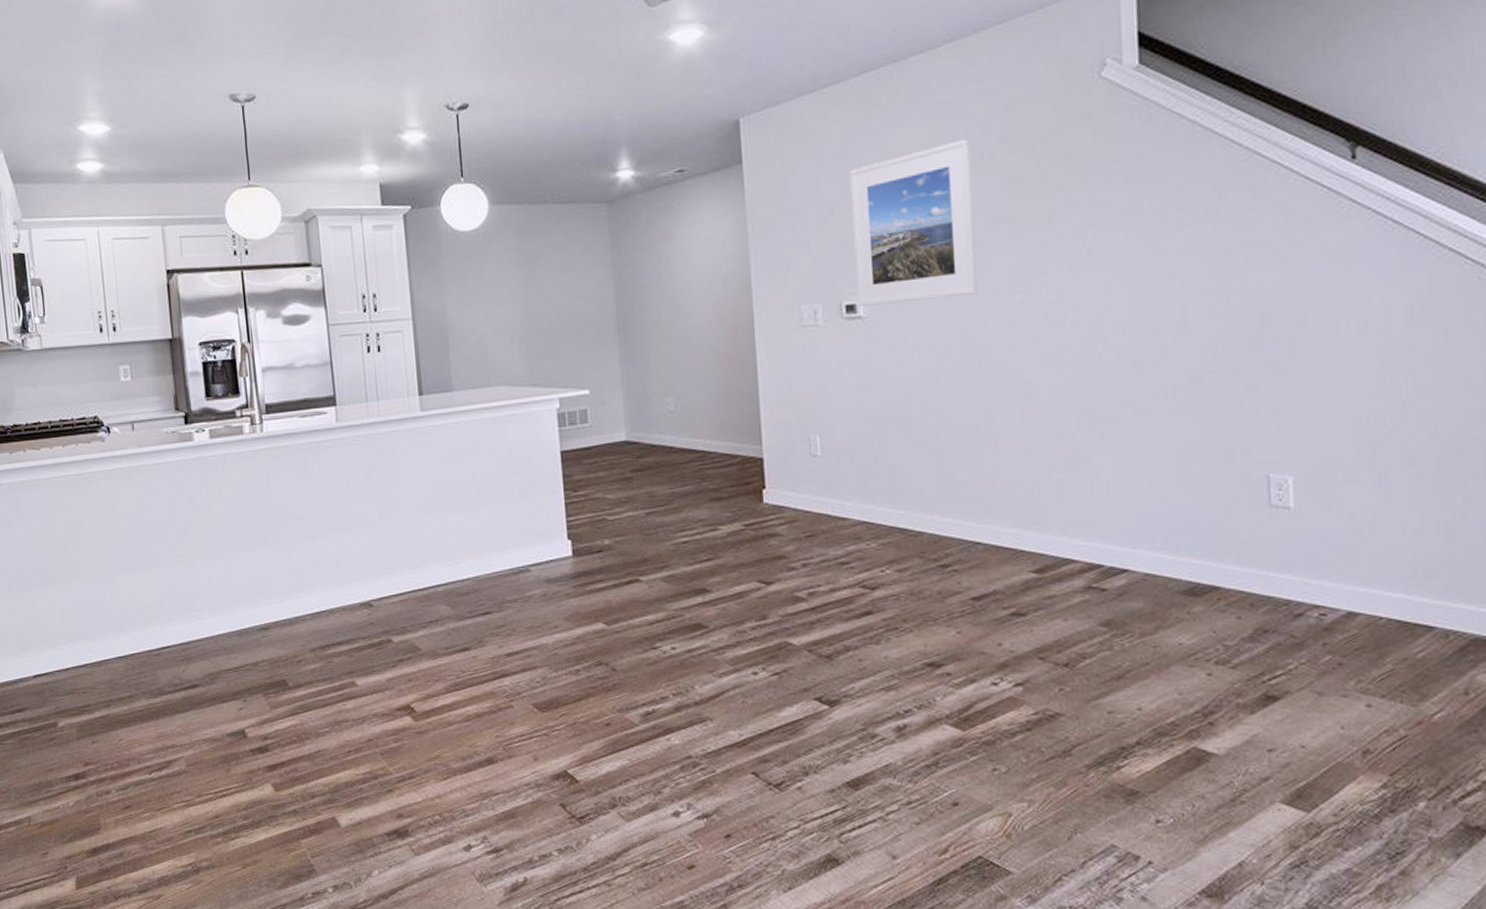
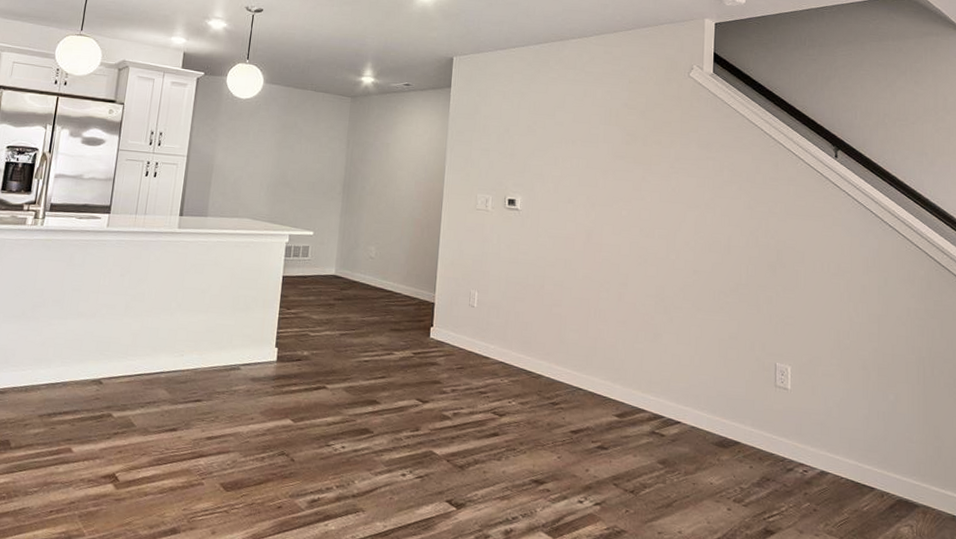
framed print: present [850,139,978,306] -> none [517,99,603,206]

